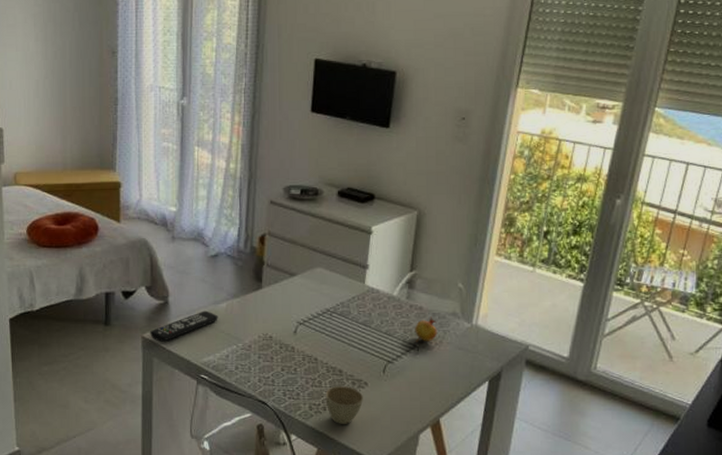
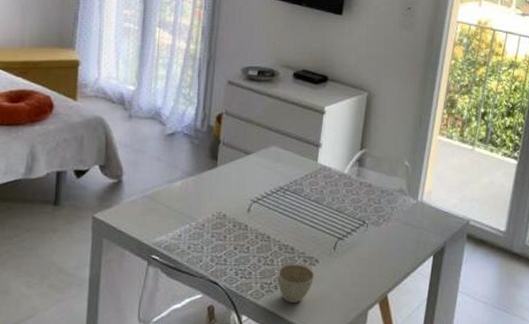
remote control: present [150,310,218,342] -> none [101,189,173,222]
fruit: present [415,316,437,342] -> none [364,193,385,219]

